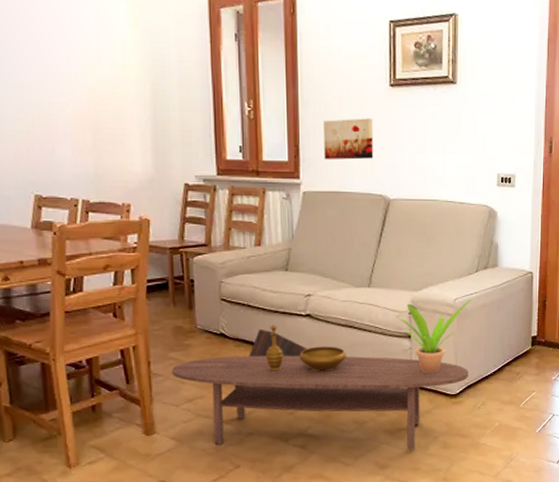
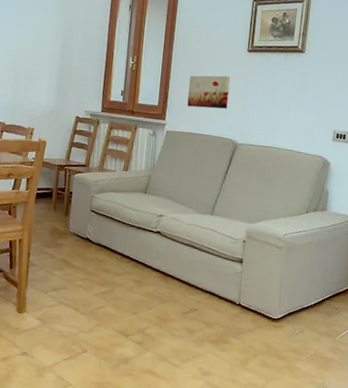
coffee table: present [172,355,468,450] -> none [45,256,291,362]
speaker: present [249,329,308,358] -> none [106,238,154,266]
decorative bowl: present [265,324,347,371] -> none [119,236,186,282]
potted plant: present [399,298,472,374] -> none [234,233,301,297]

